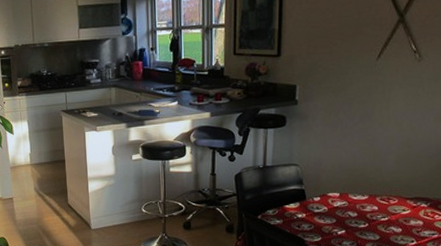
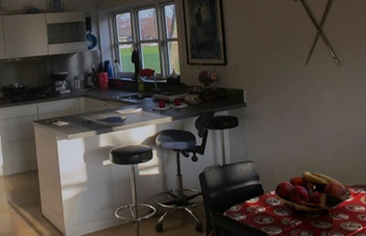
fruit basket: none [317,179,409,225] -> present [274,171,351,215]

